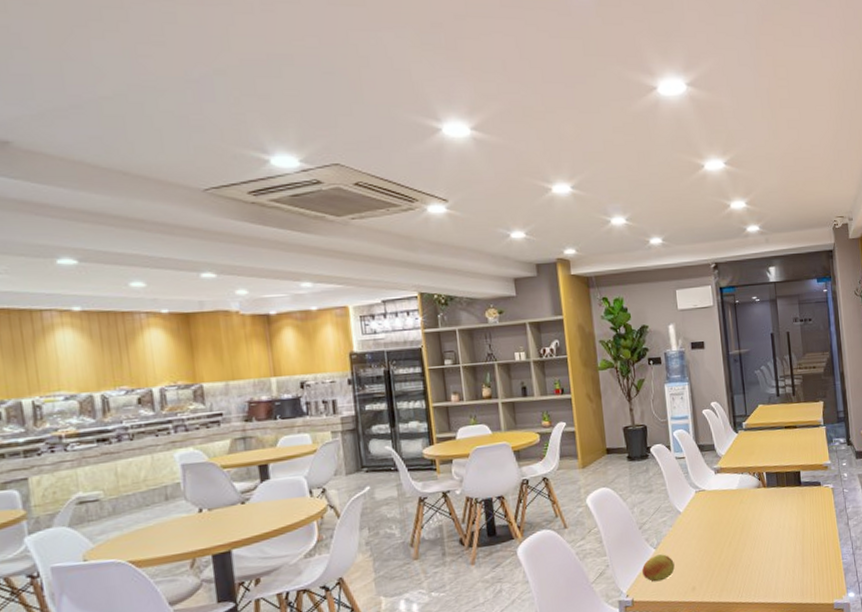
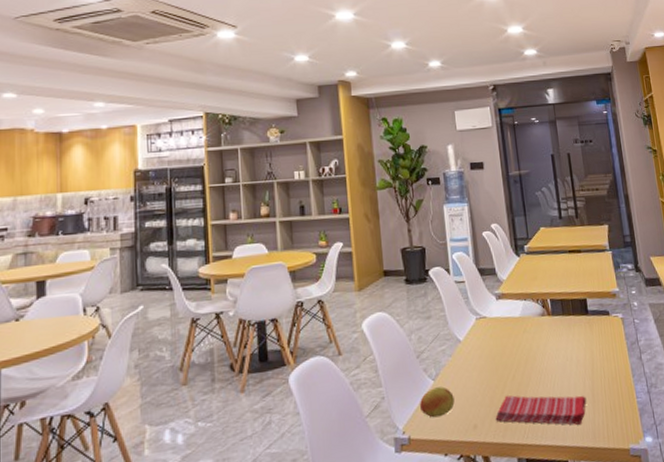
dish towel: none [712,558,797,585] -> present [495,395,587,426]

